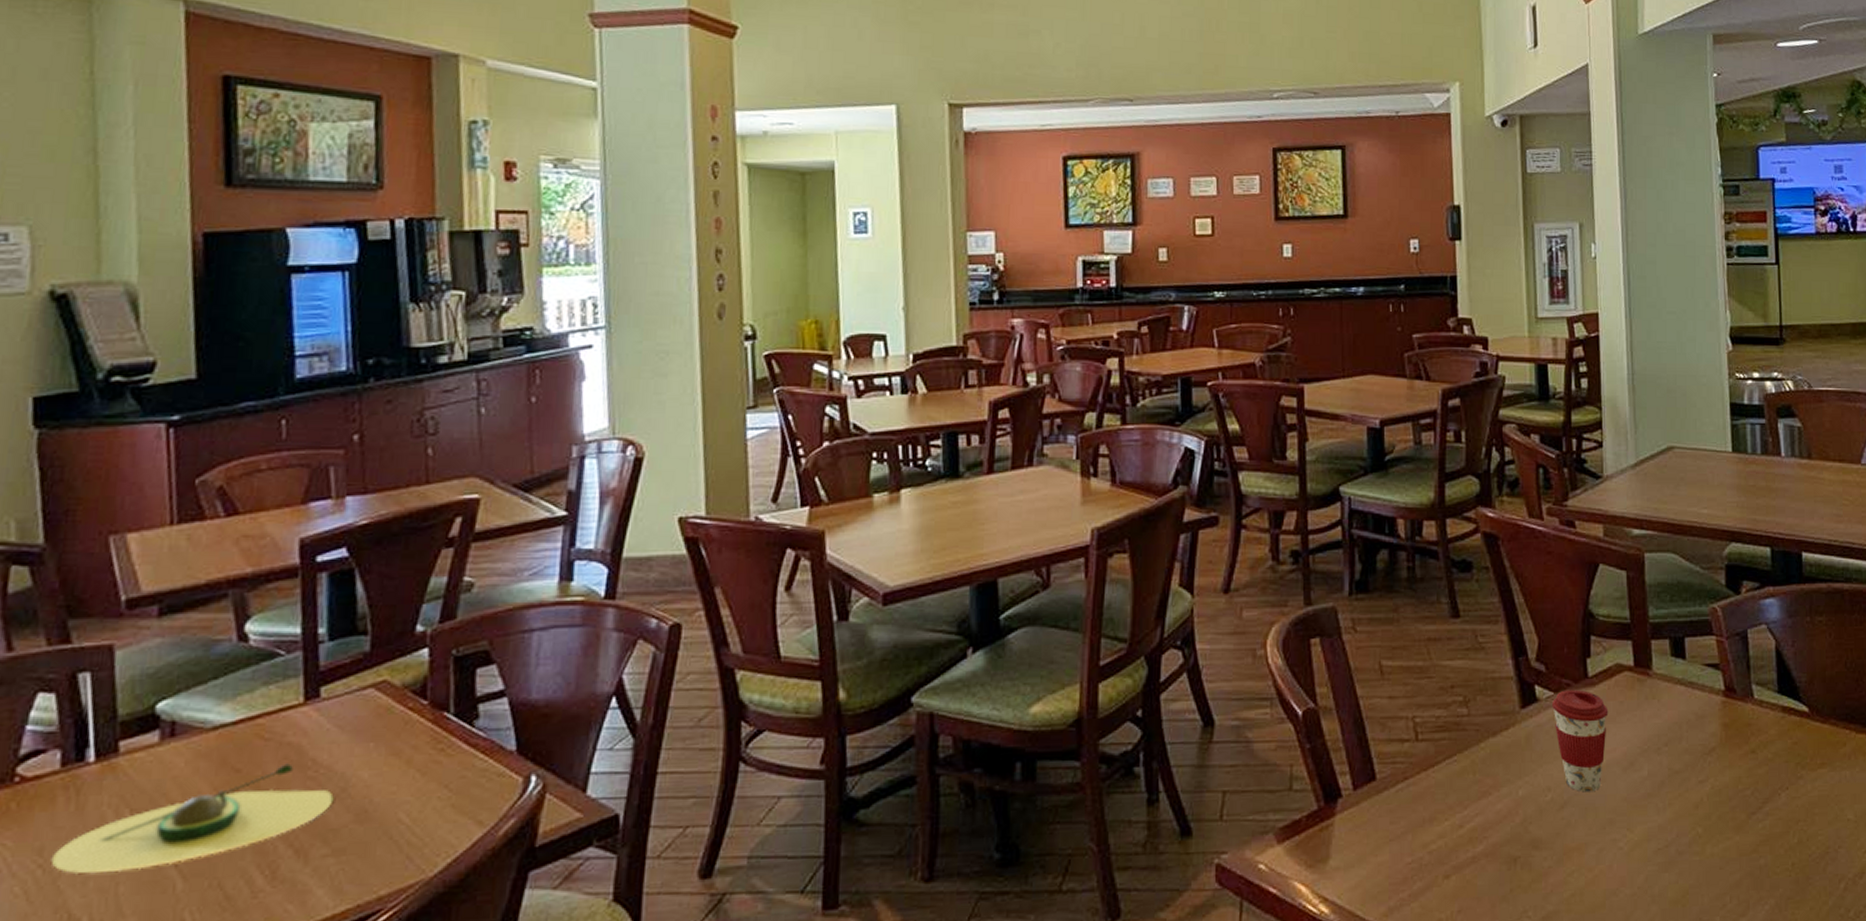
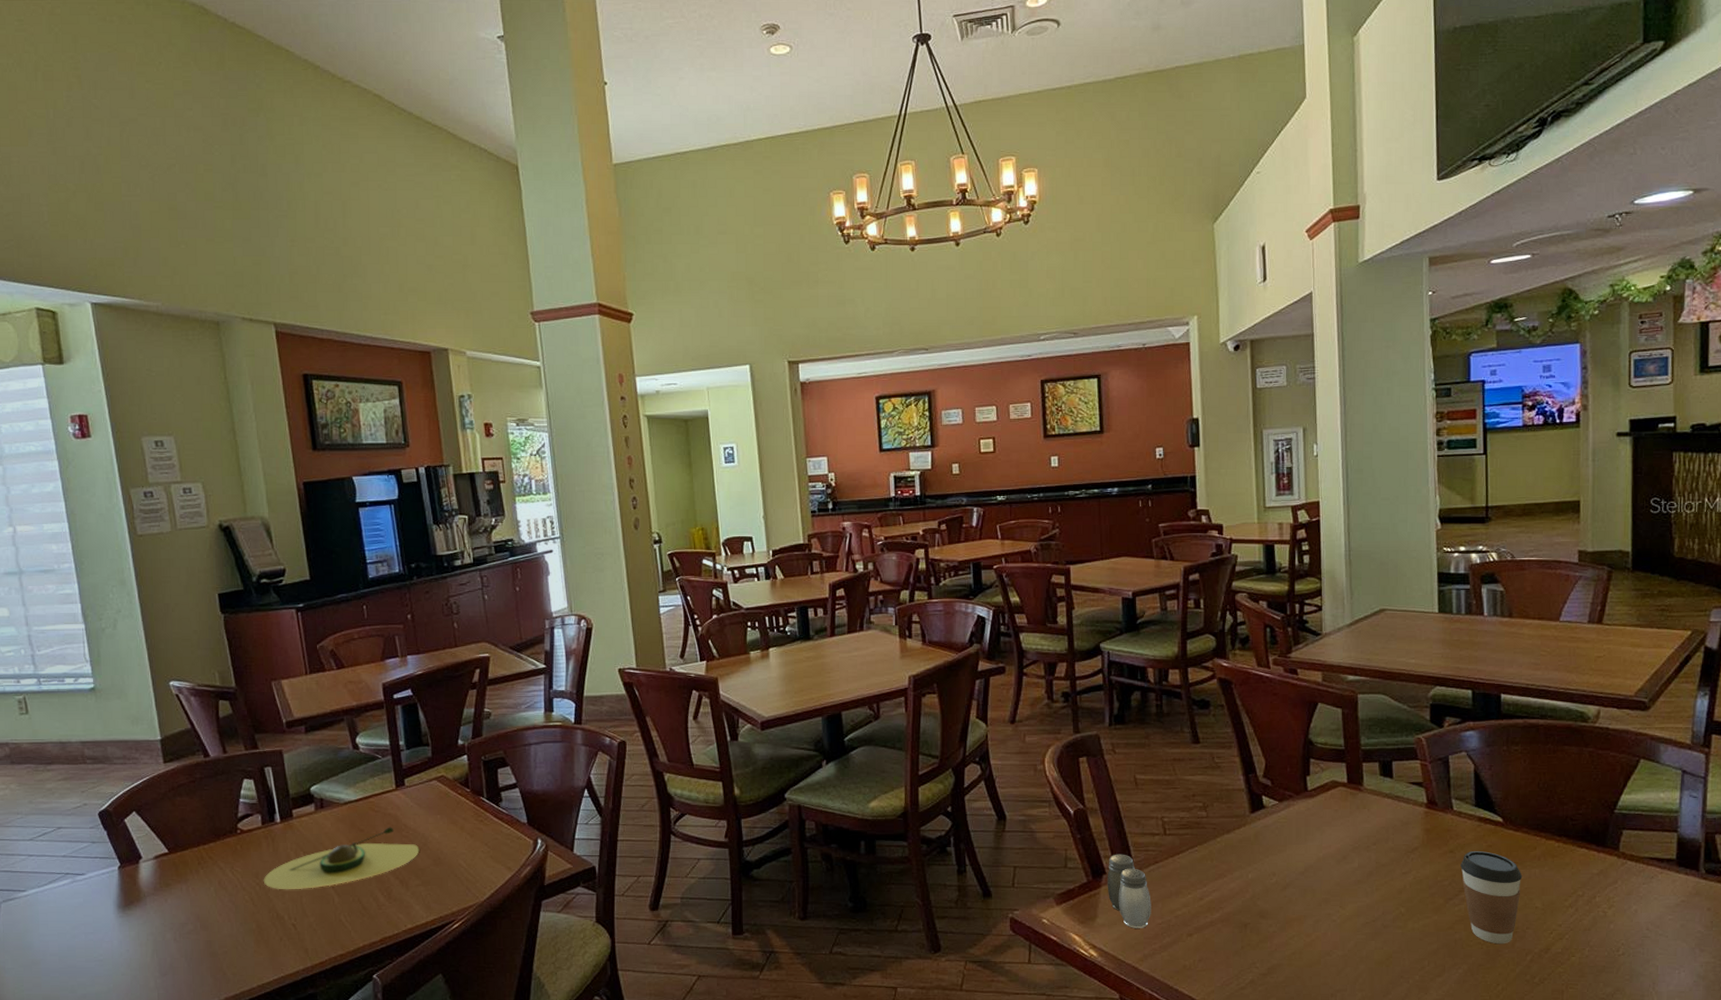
salt and pepper shaker: none [1343,768,1399,871] -> present [1107,854,1151,928]
coffee cup: present [1552,689,1609,793] -> none [1277,800,1325,878]
coffee cup: none [1763,749,1832,870] -> present [1460,850,1523,944]

